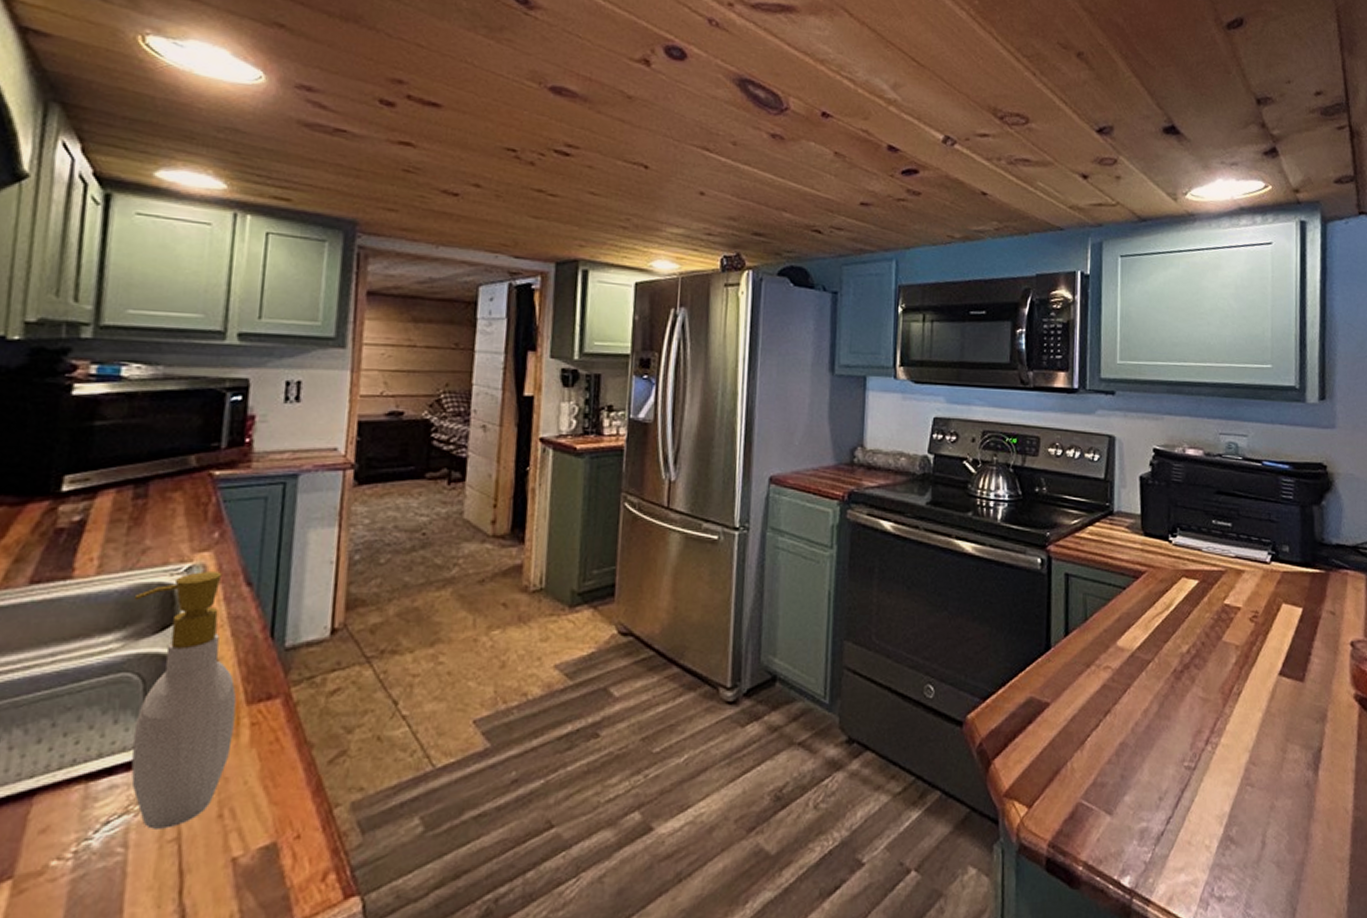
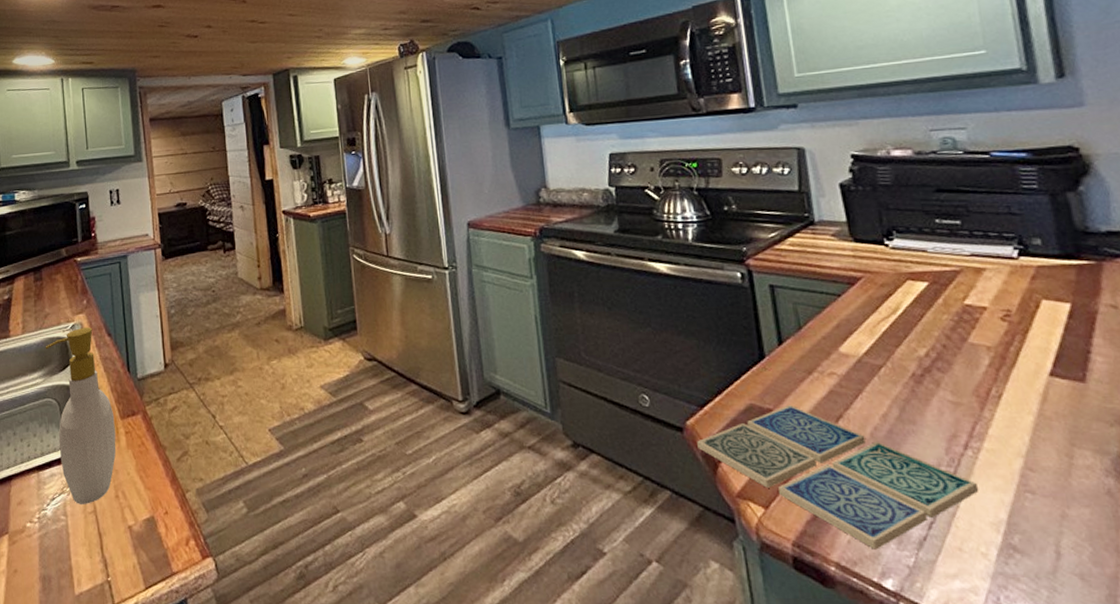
drink coaster: none [974,698,1211,847] -> present [697,404,978,550]

